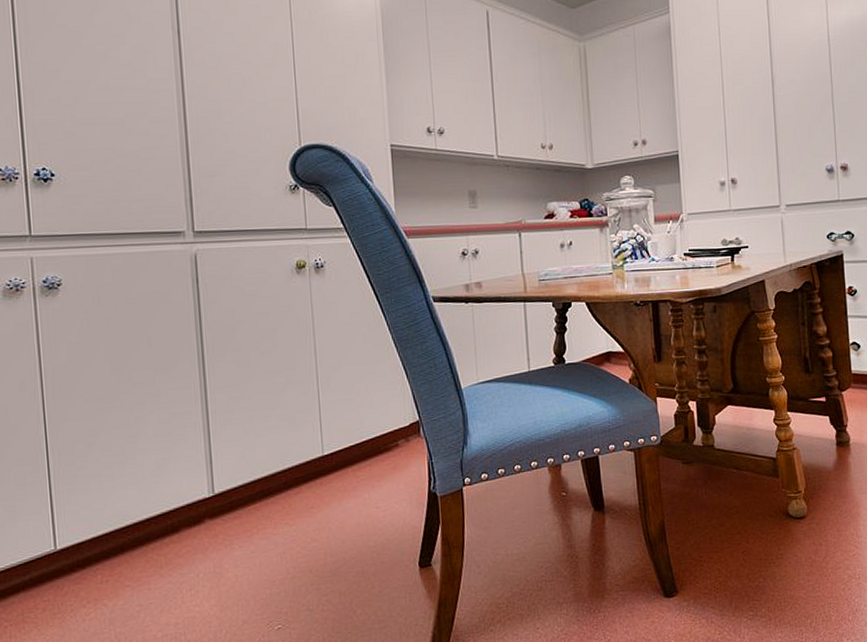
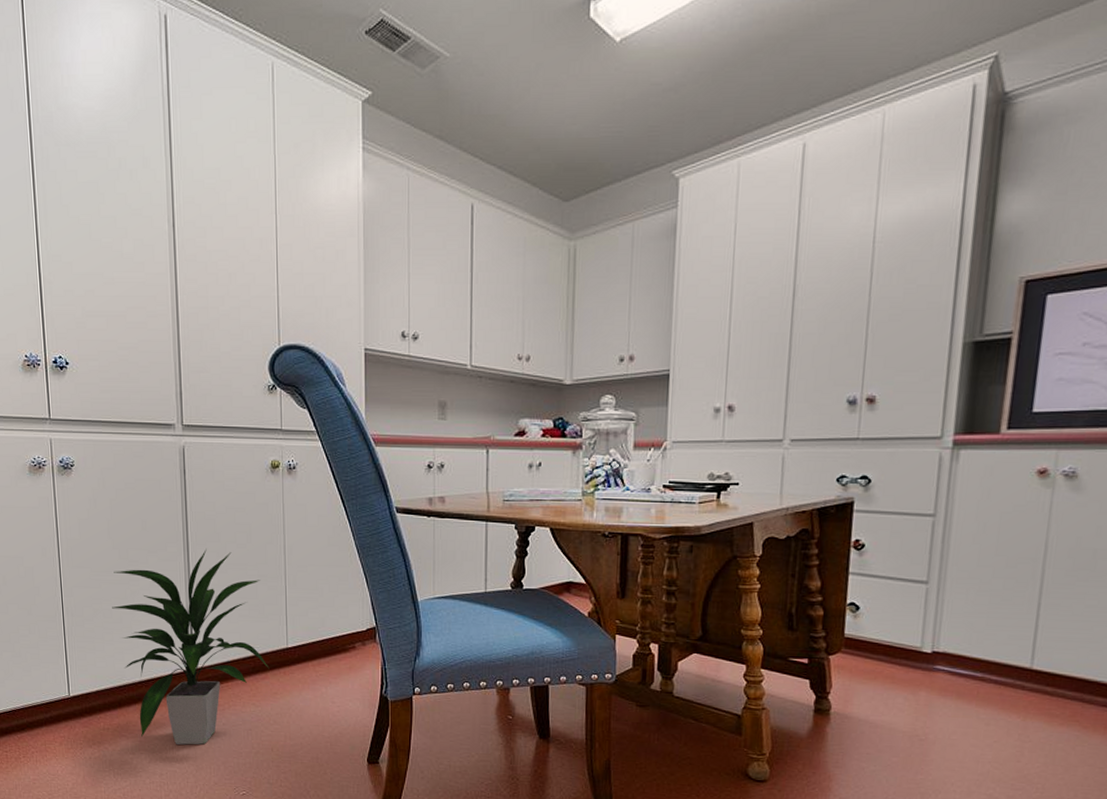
indoor plant: none [111,360,304,585] -> present [112,549,270,745]

